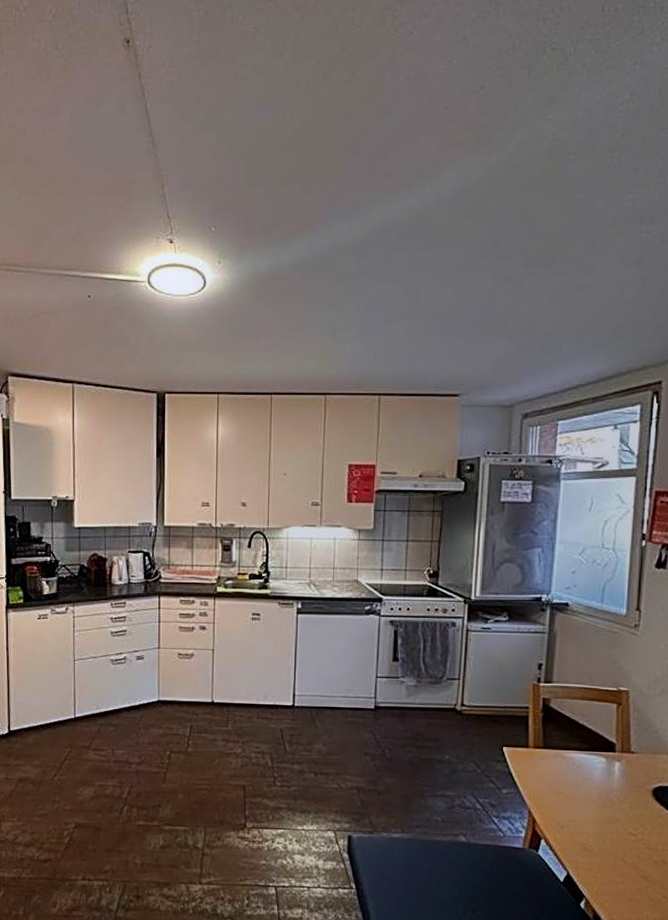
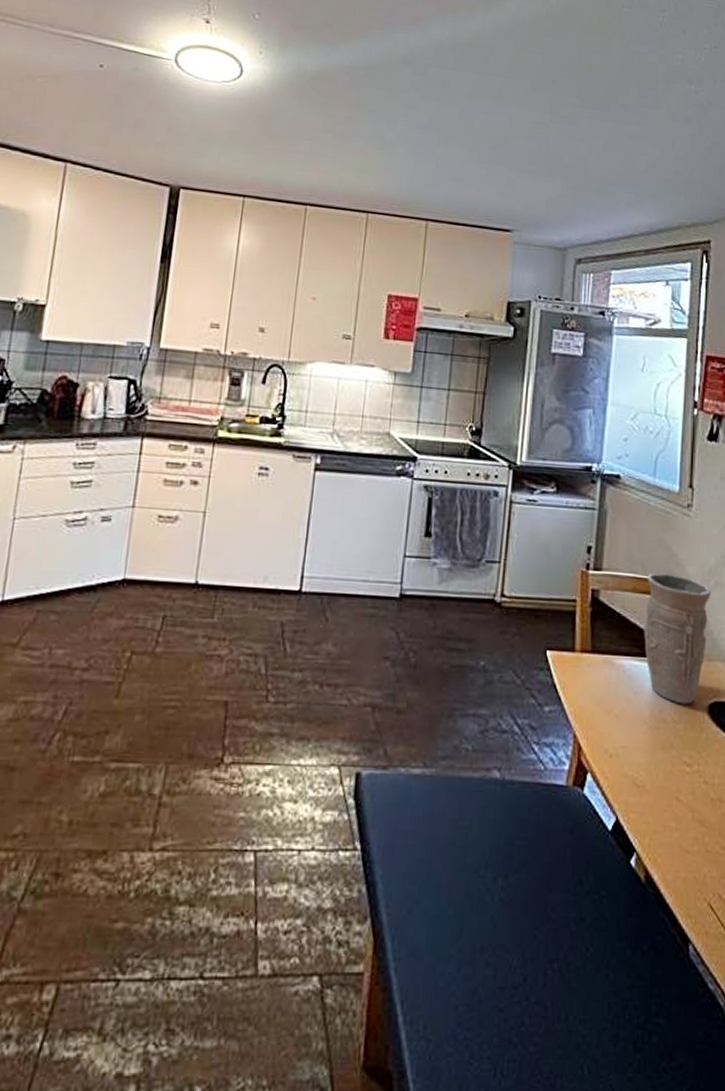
vase: none [591,683,658,788] -> present [643,573,712,705]

